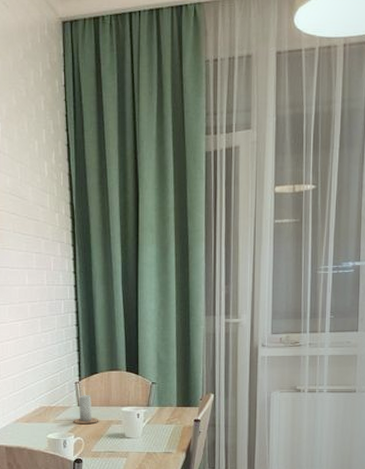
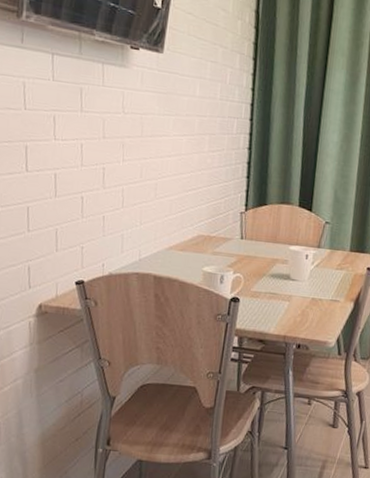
candle: present [73,387,99,425] -> none [234,219,263,261]

